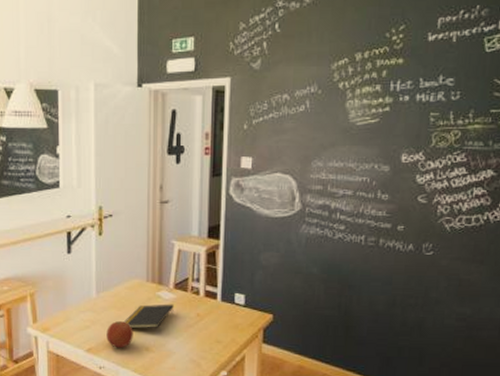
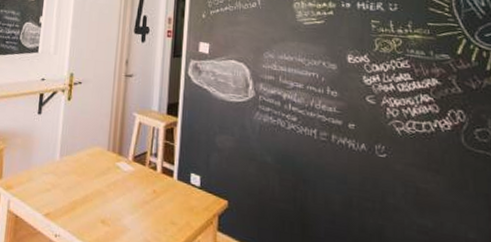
fruit: present [106,321,133,348] -> none [65,187,91,217]
notepad: present [124,304,174,329] -> none [83,174,132,200]

